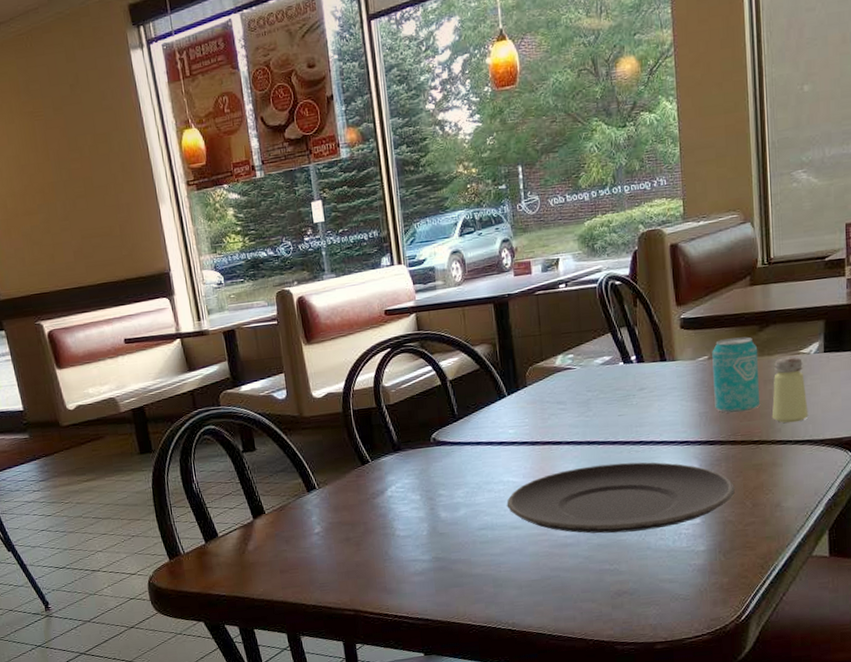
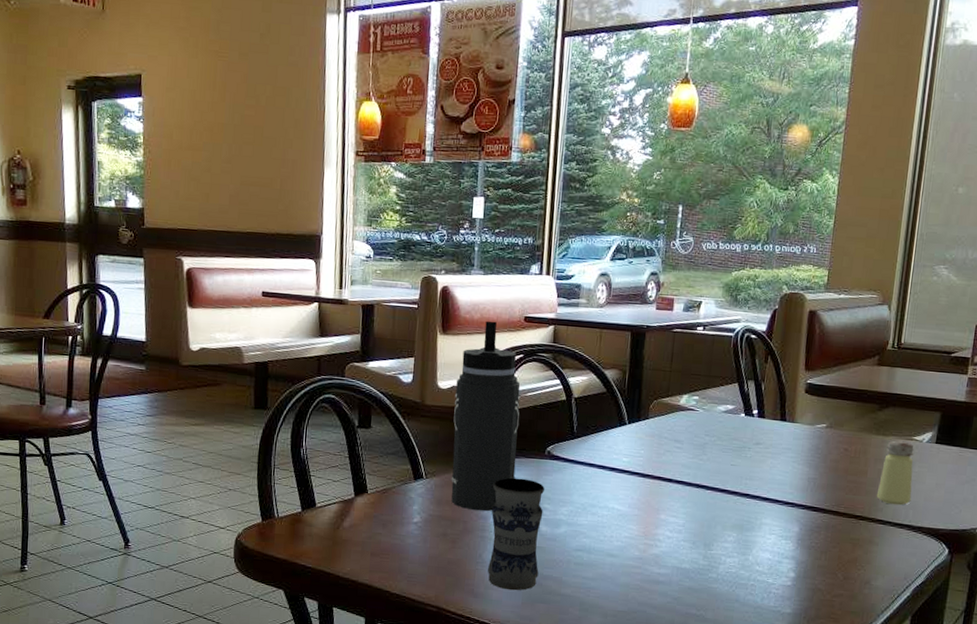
thermos bottle: none [330,321,407,511] -> present [451,320,521,511]
jar: none [385,469,447,581] -> present [488,477,545,591]
plate: present [506,462,735,534] -> none [607,508,830,583]
beverage can: present [712,336,759,414] -> none [824,411,875,486]

